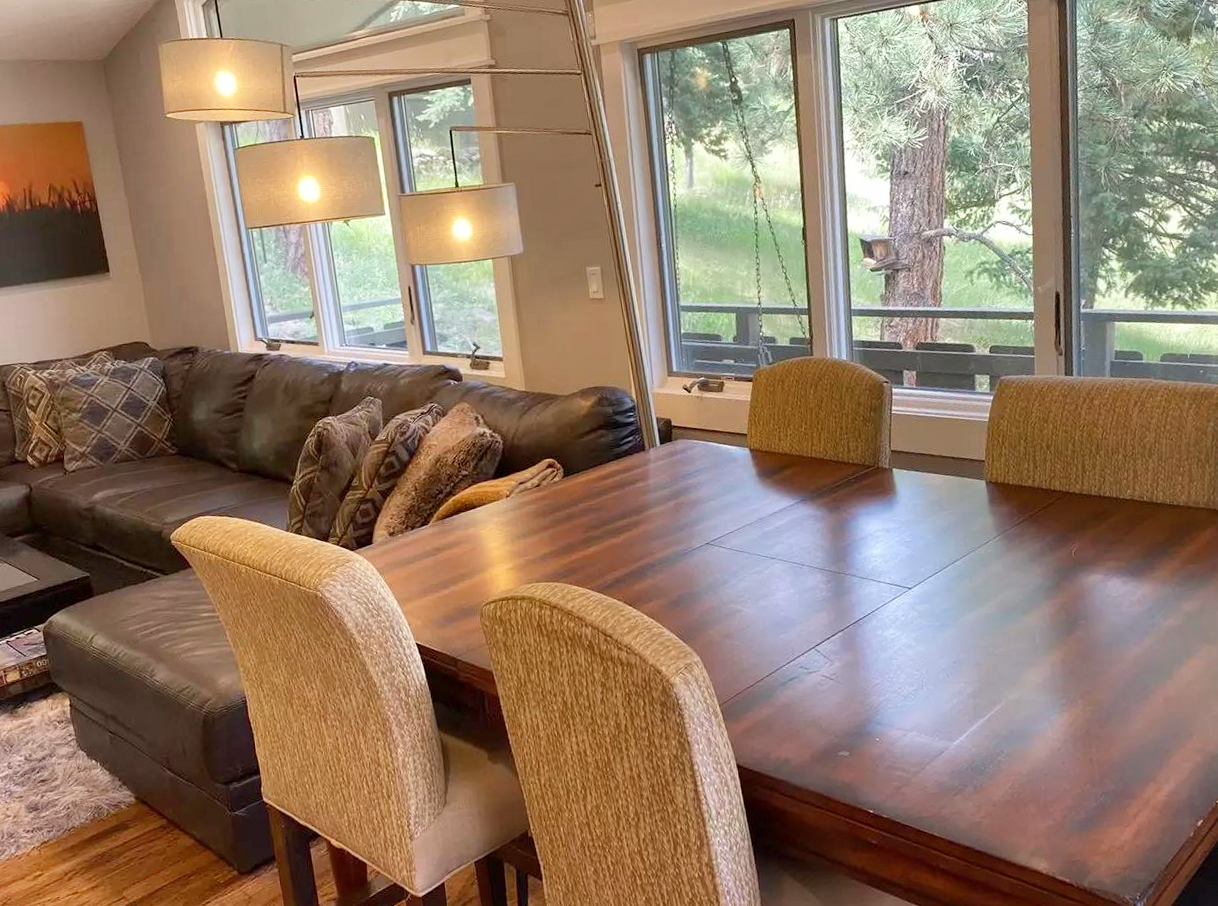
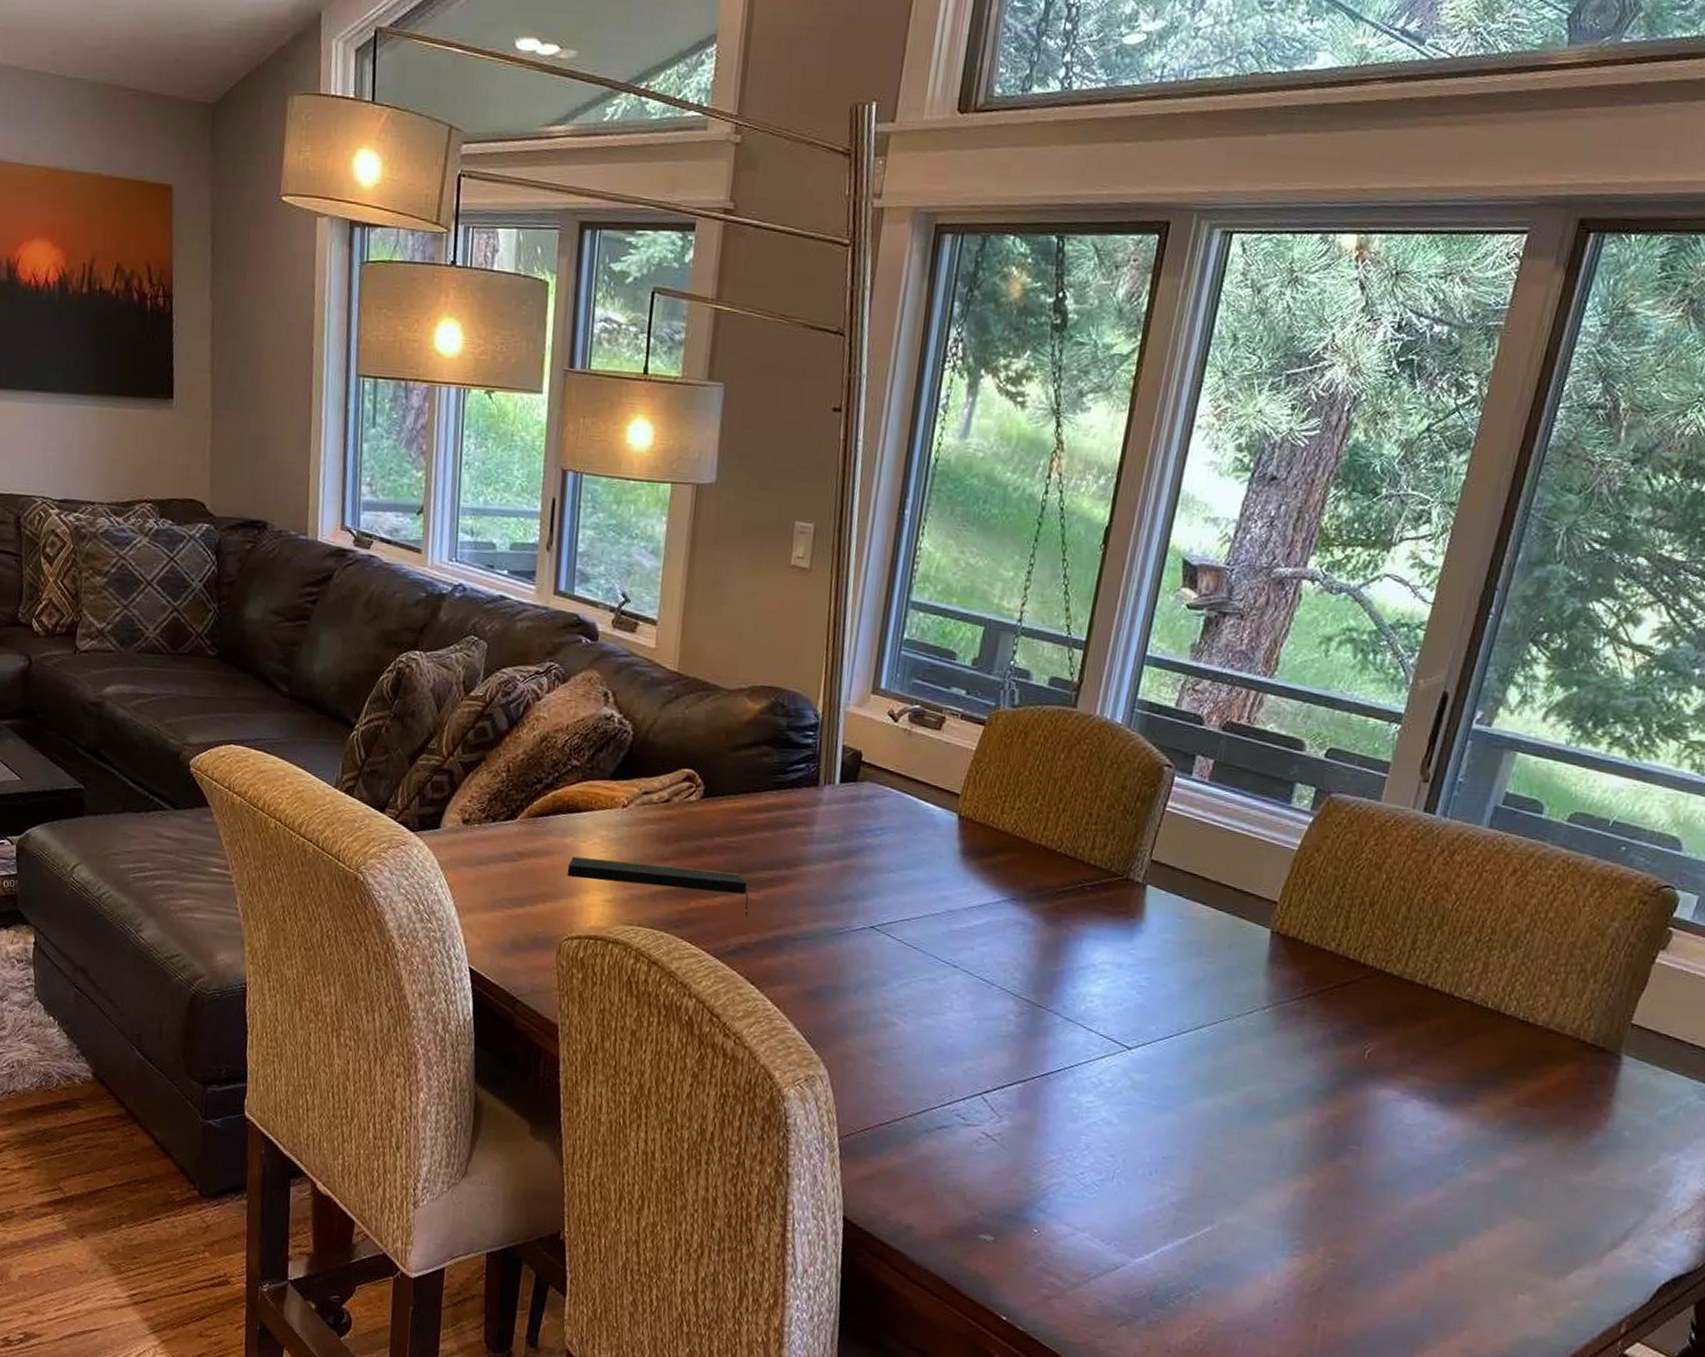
notepad: none [475,526,615,558] -> present [567,856,748,918]

